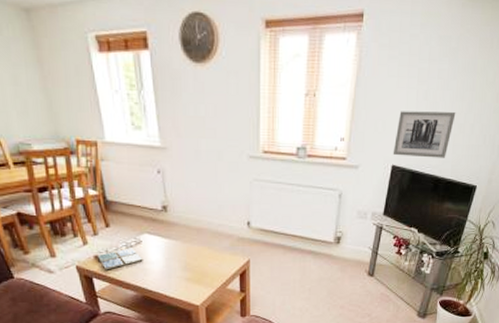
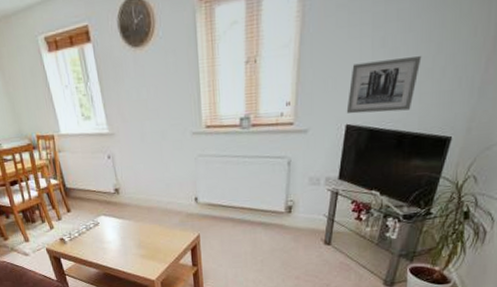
drink coaster: present [97,248,143,270] -> none [62,229,102,251]

